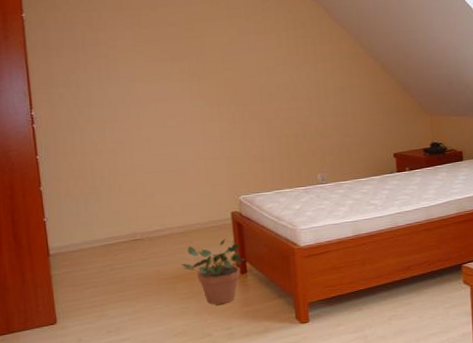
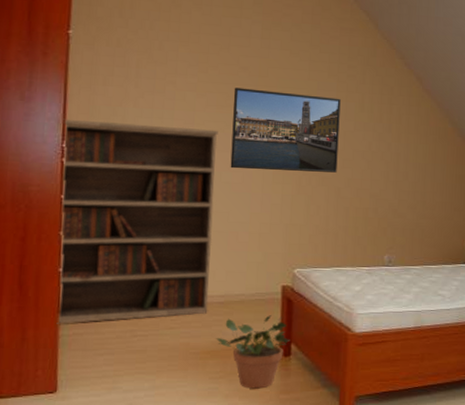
bookshelf: none [29,82,171,266] -> present [56,118,218,324]
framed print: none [166,39,265,115] -> present [230,88,341,173]

